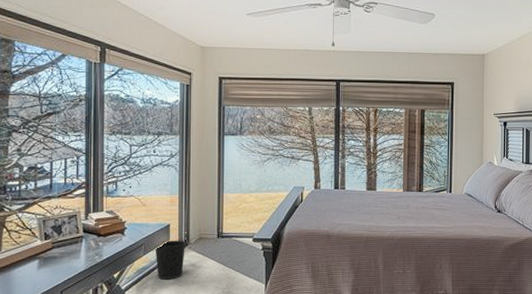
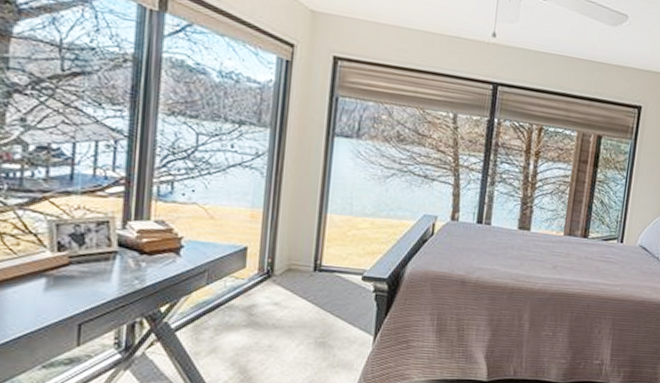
wastebasket: present [155,240,186,280] -> none [223,268,269,320]

